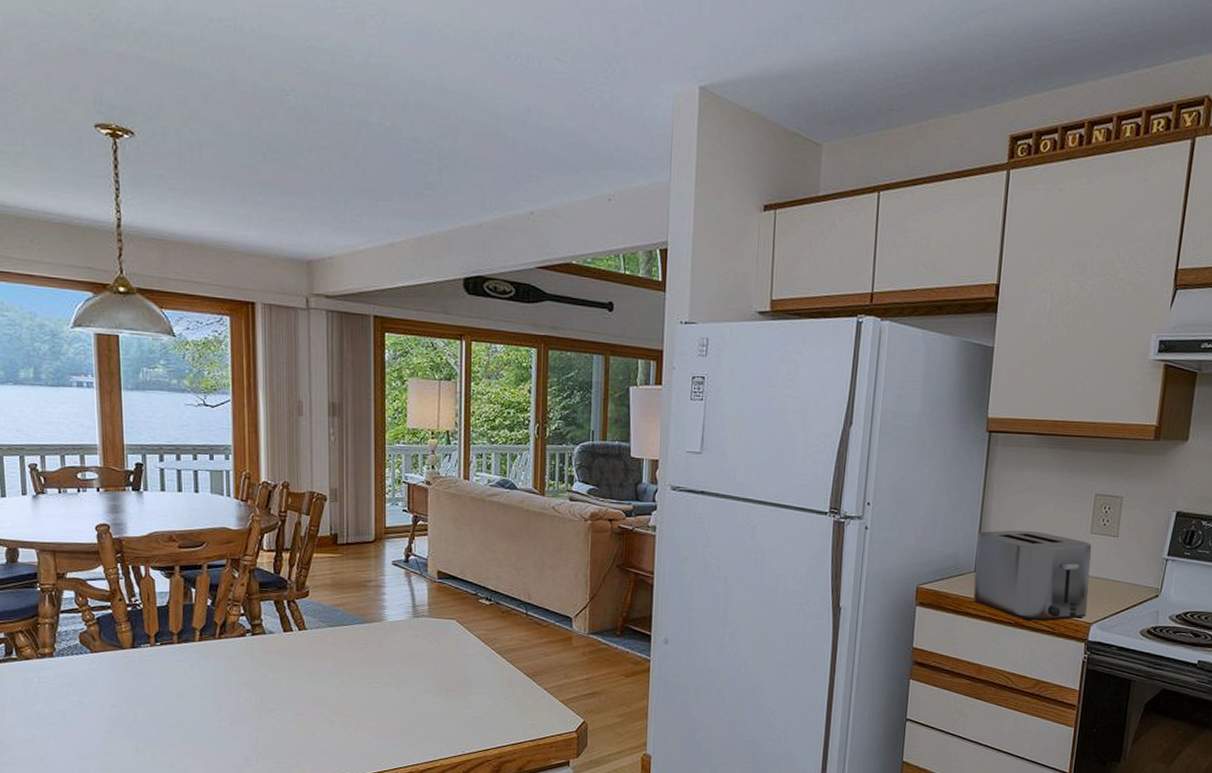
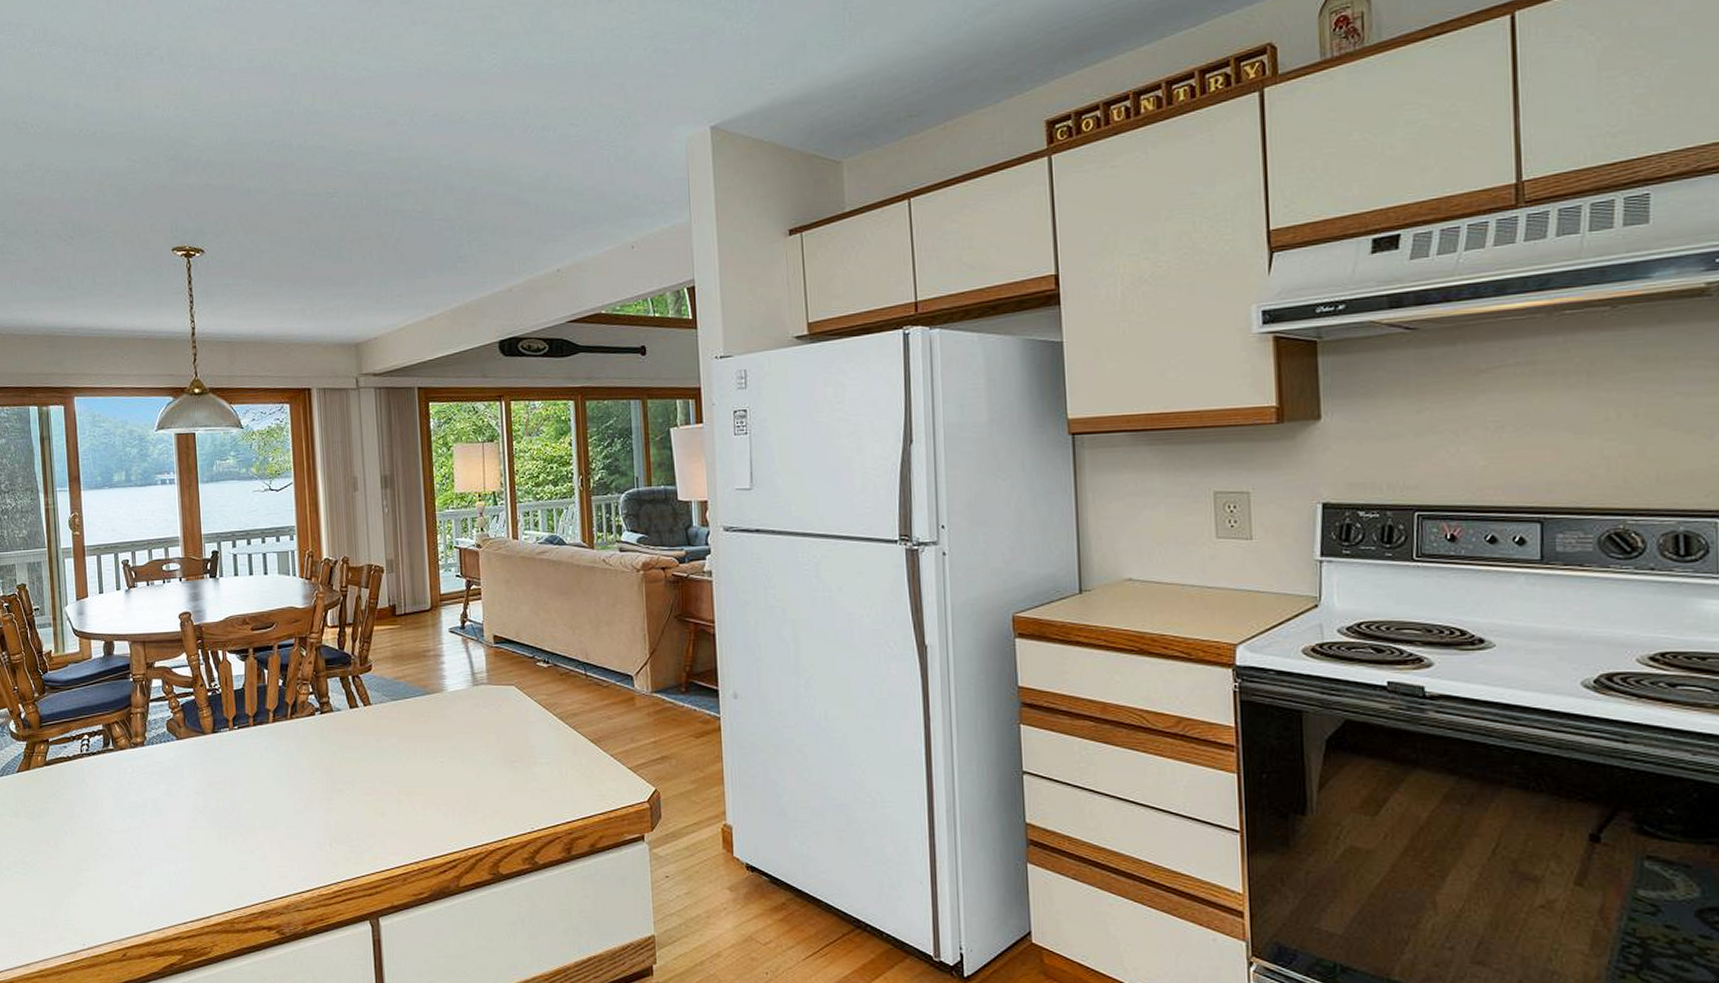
toaster: present [973,530,1092,622] -> none [1075,540,1228,648]

